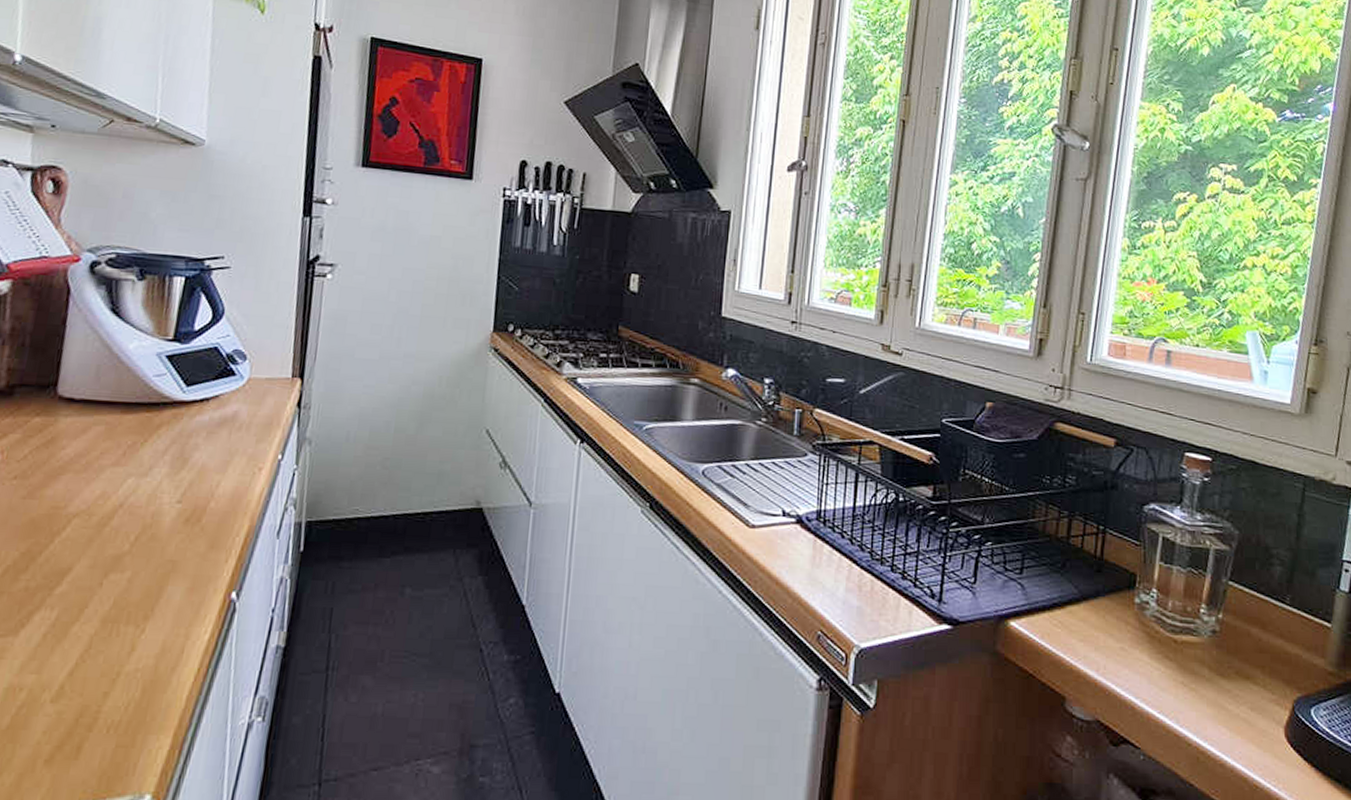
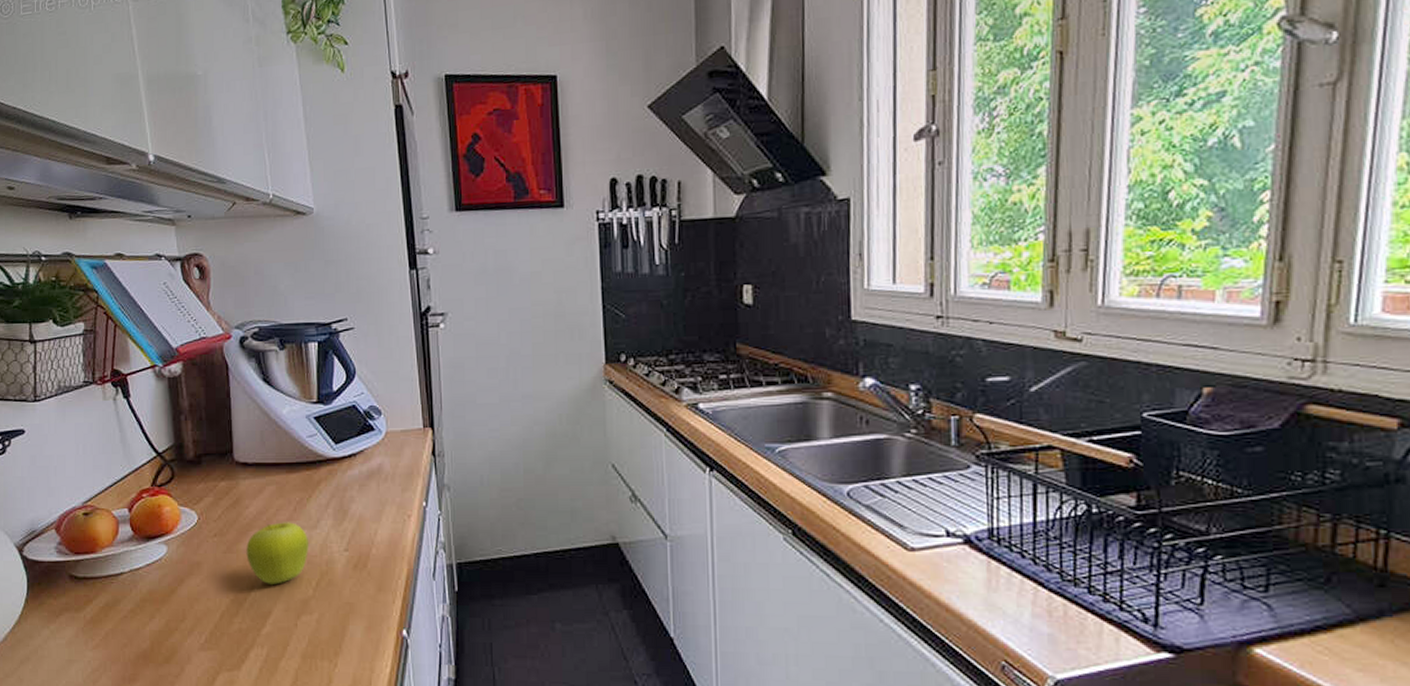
fruit: none [51,467,135,537] -> present [246,522,308,585]

